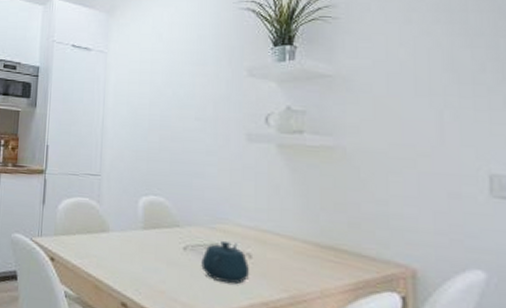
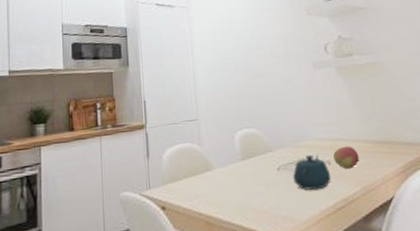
fruit: none [257,240,291,270] -> present [333,146,360,169]

